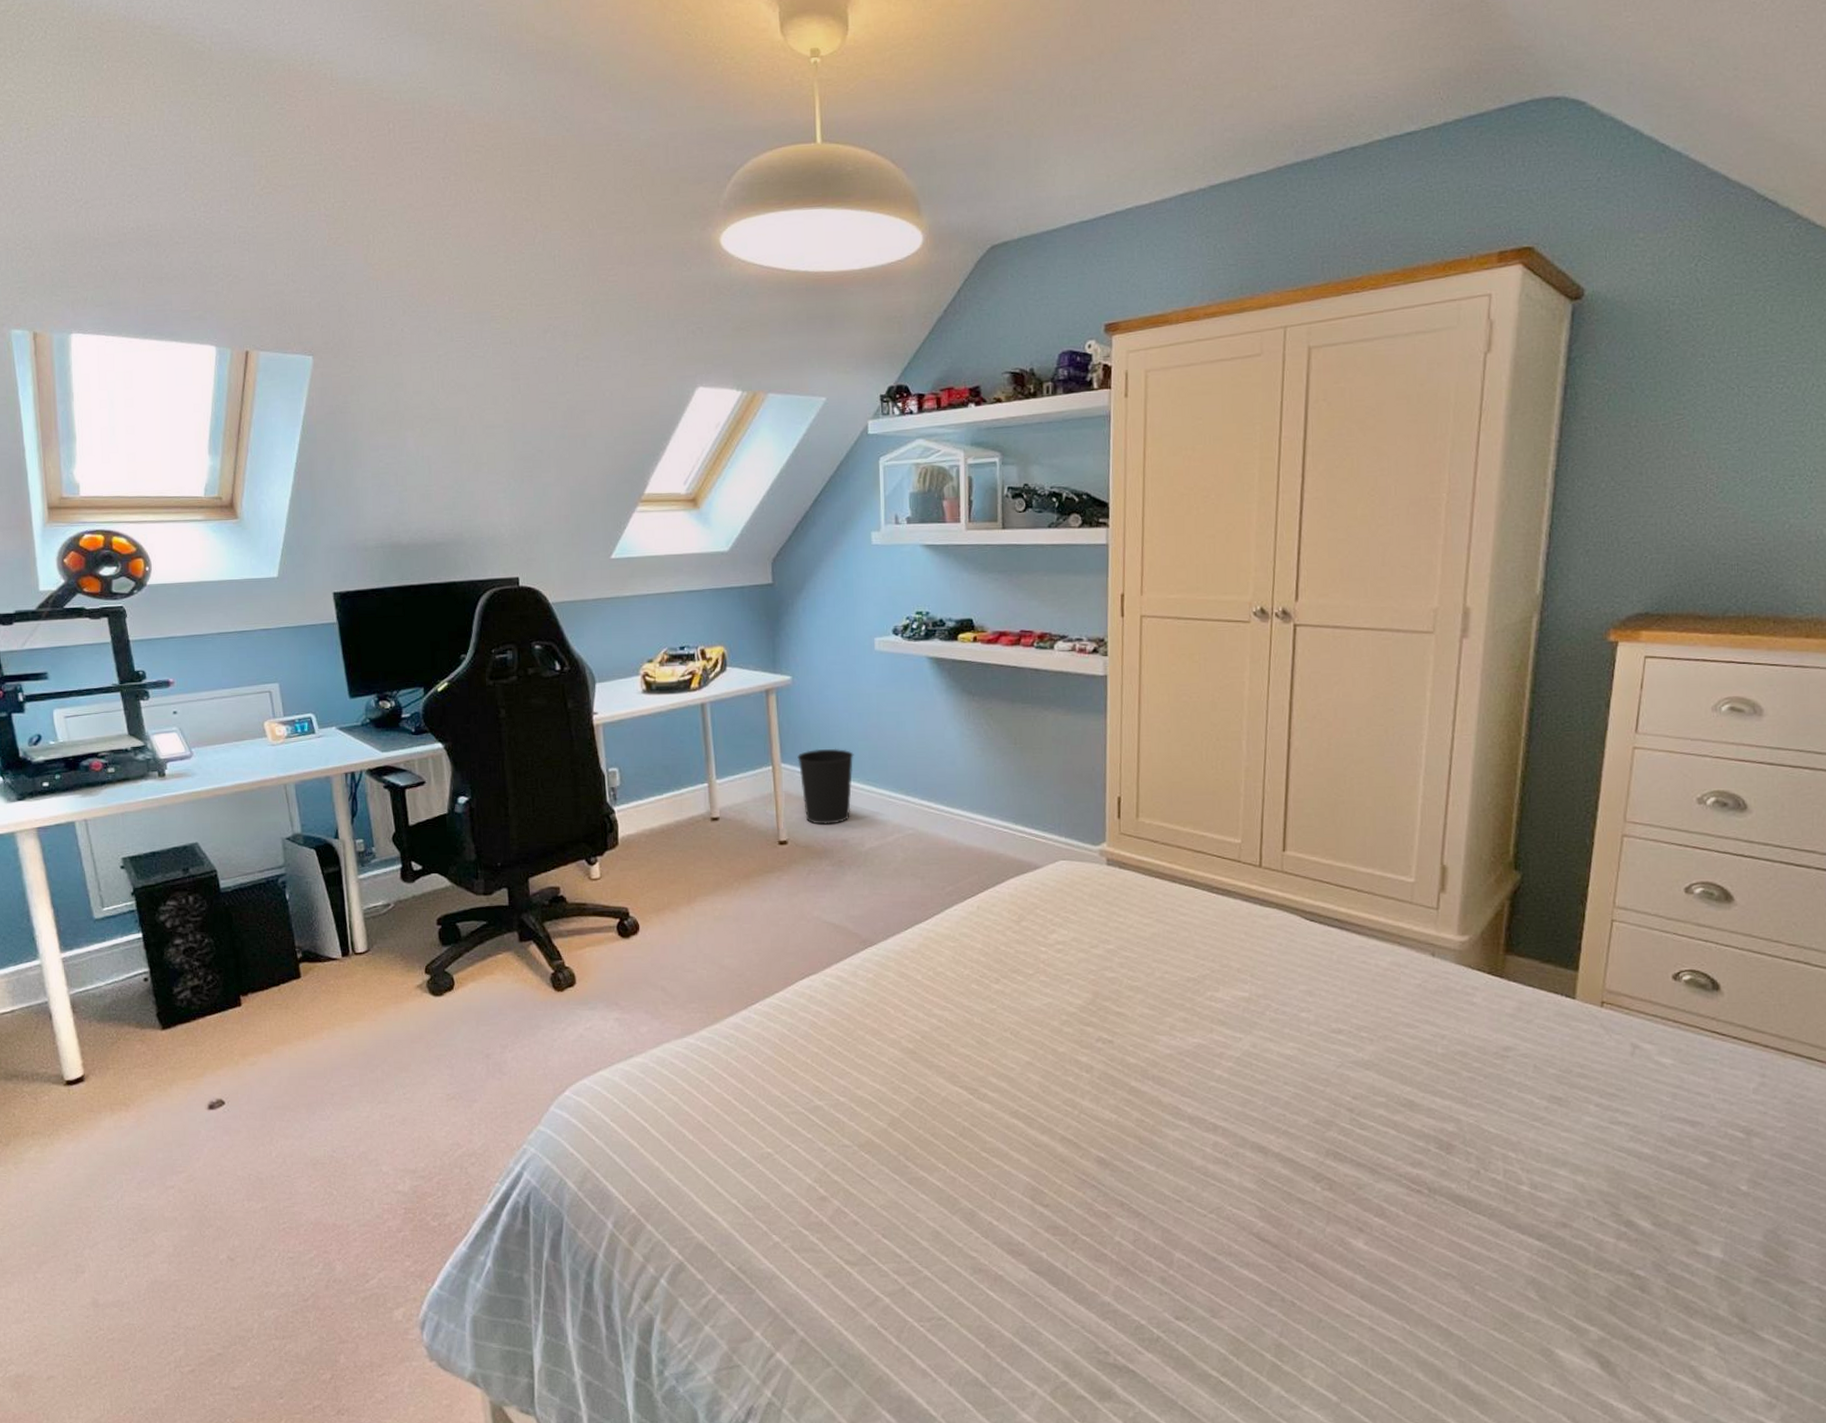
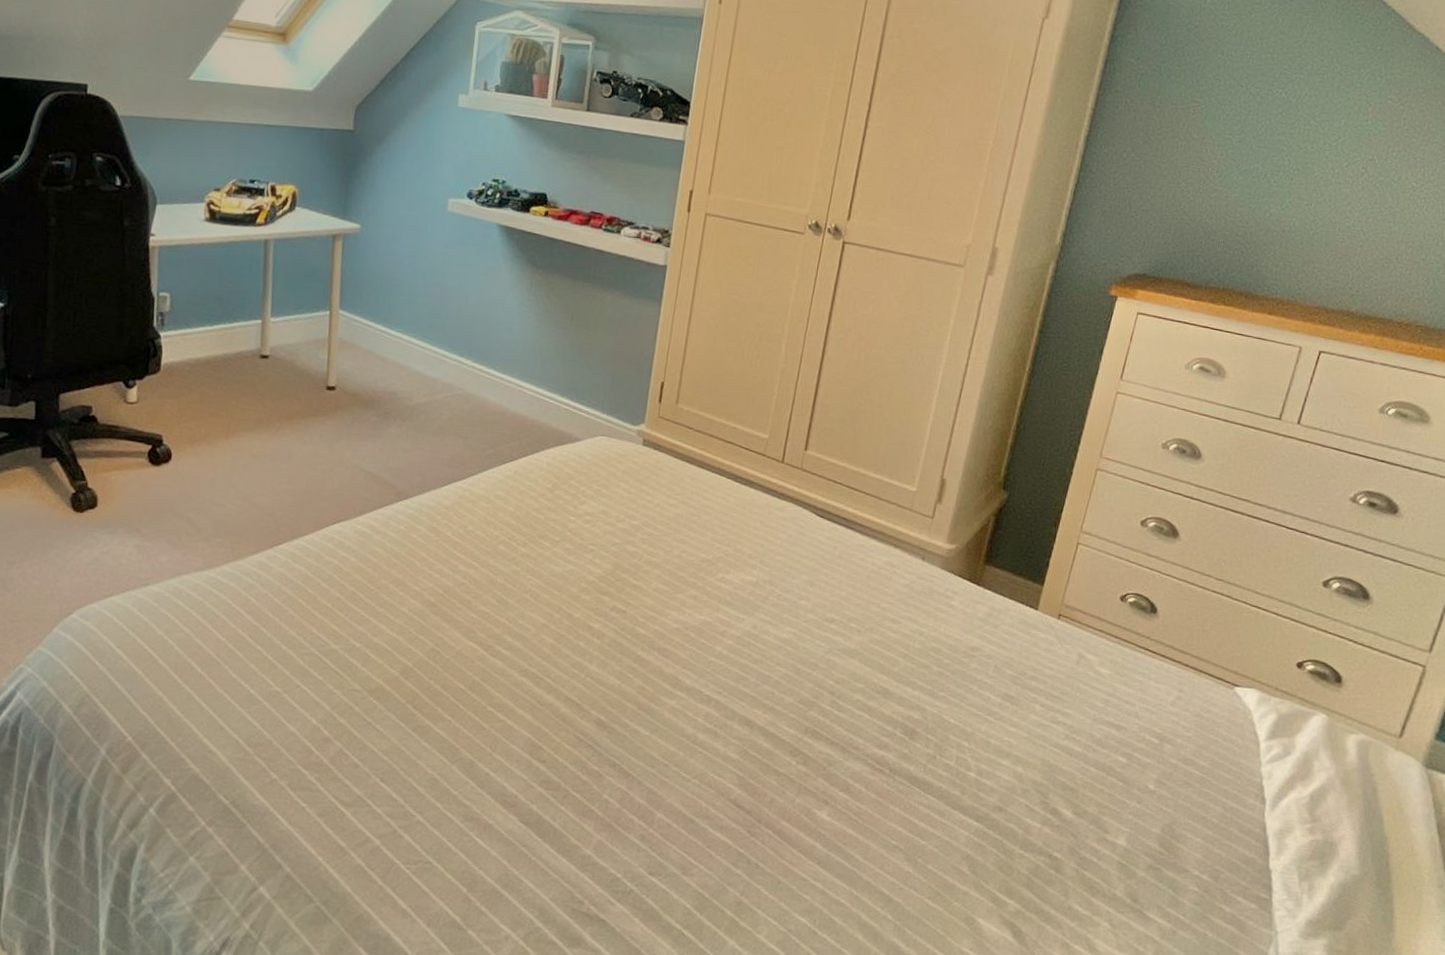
wastebasket: present [797,748,854,825] -> none [356,299,414,376]

